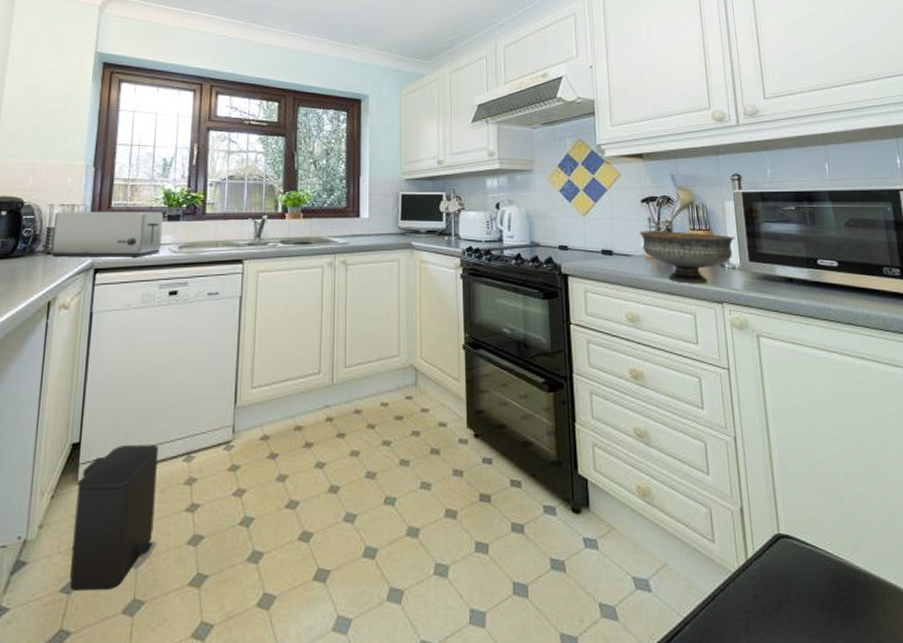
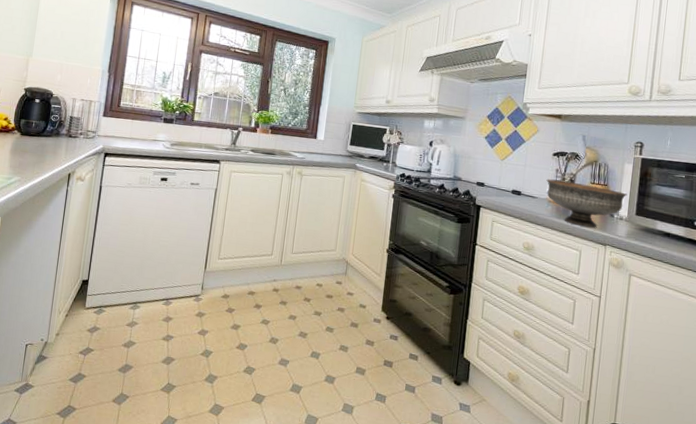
toaster: present [51,211,163,258] -> none [72,104,160,148]
pedal bin: present [70,445,158,590] -> none [76,286,145,384]

